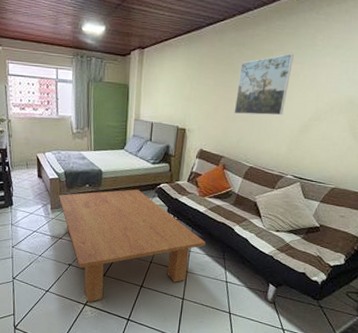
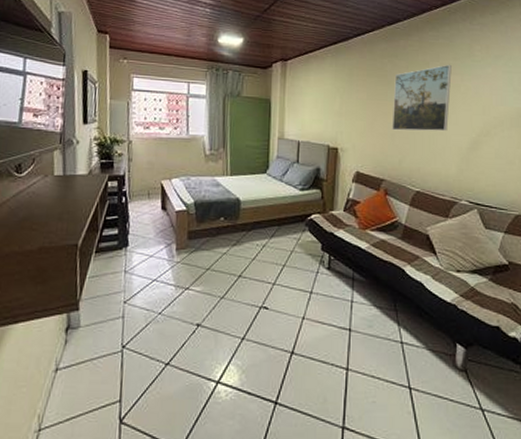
coffee table: present [58,189,206,302] -> none [185,222,371,379]

